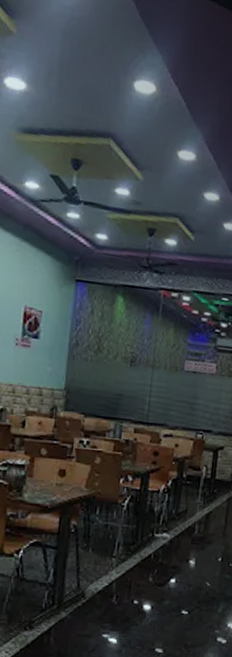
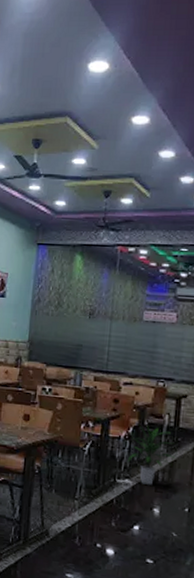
indoor plant: none [165,477,211,538] -> present [127,425,176,485]

